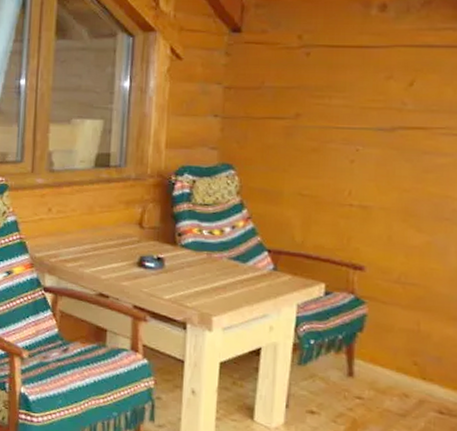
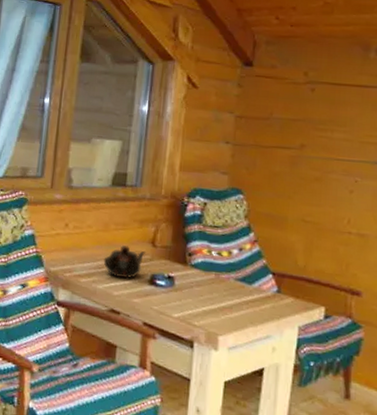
teapot: none [89,228,134,261] -> present [103,245,147,278]

